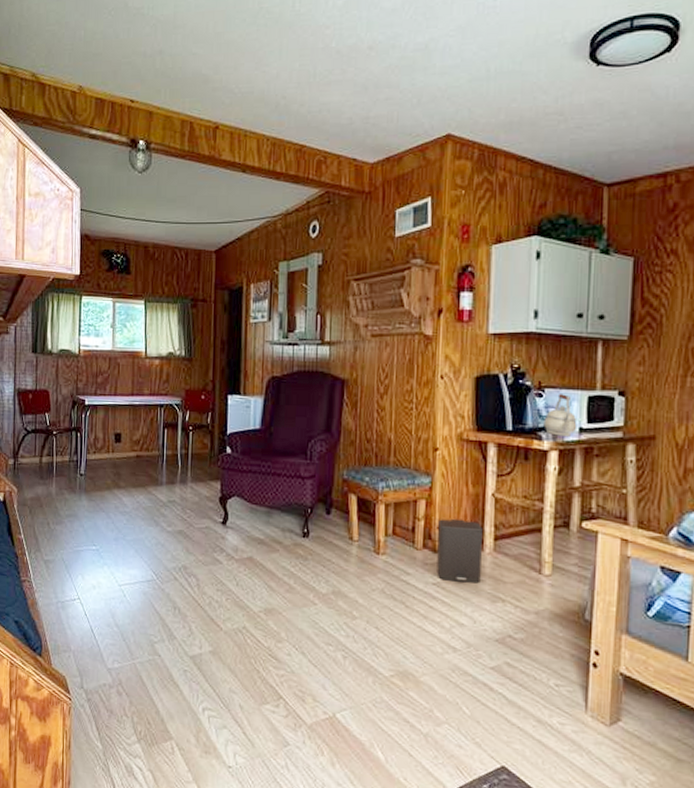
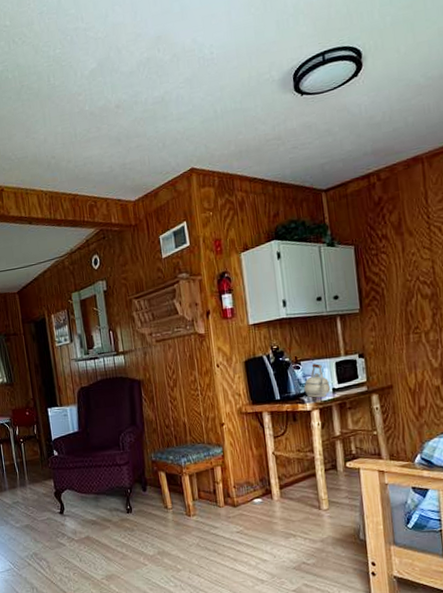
pedal bin: present [437,518,483,584] -> none [233,476,274,528]

